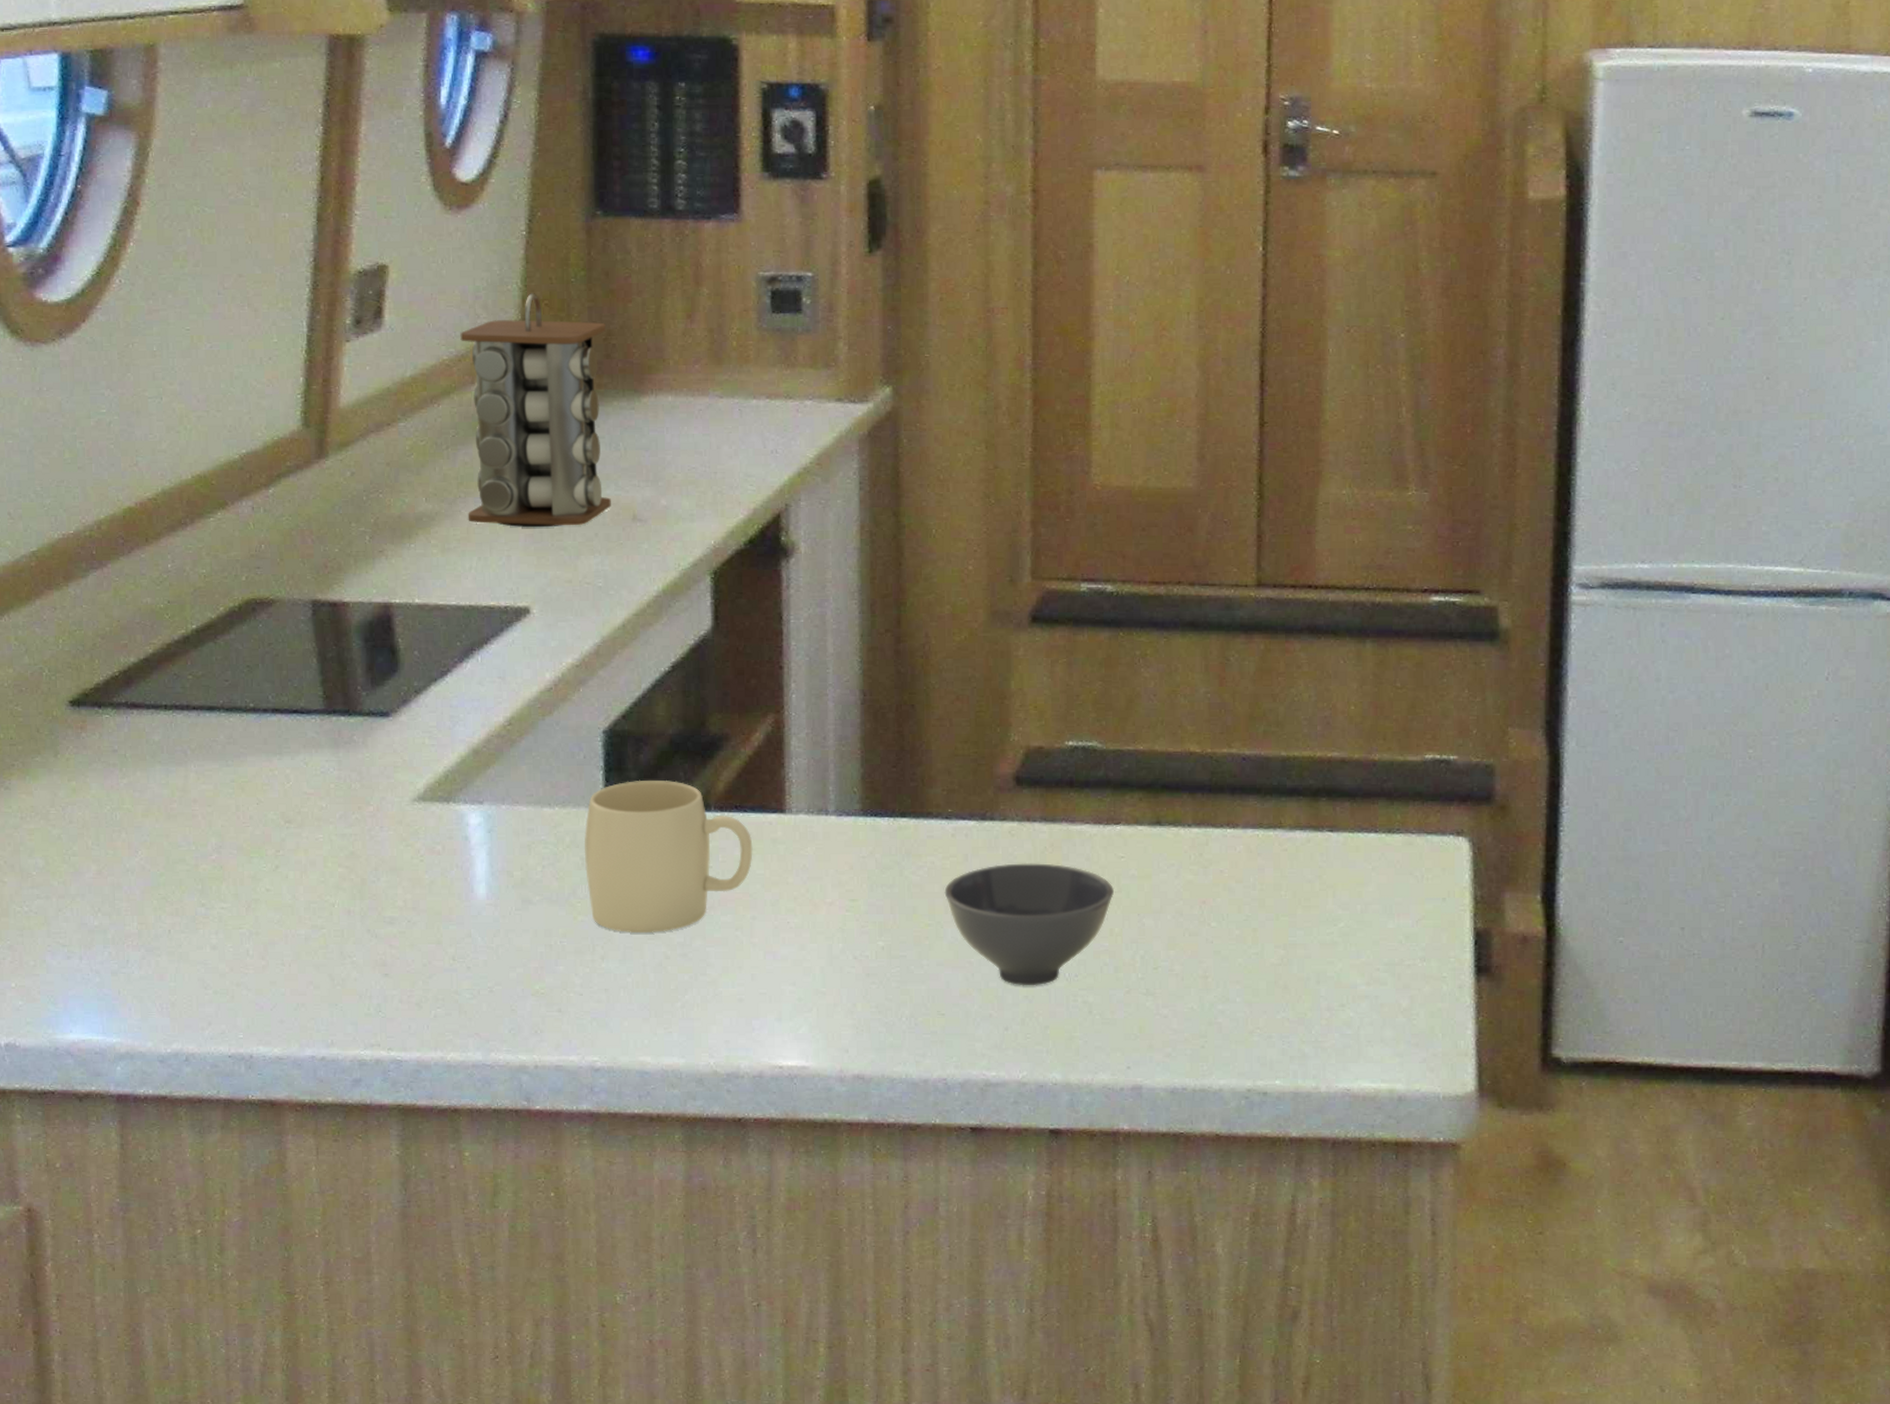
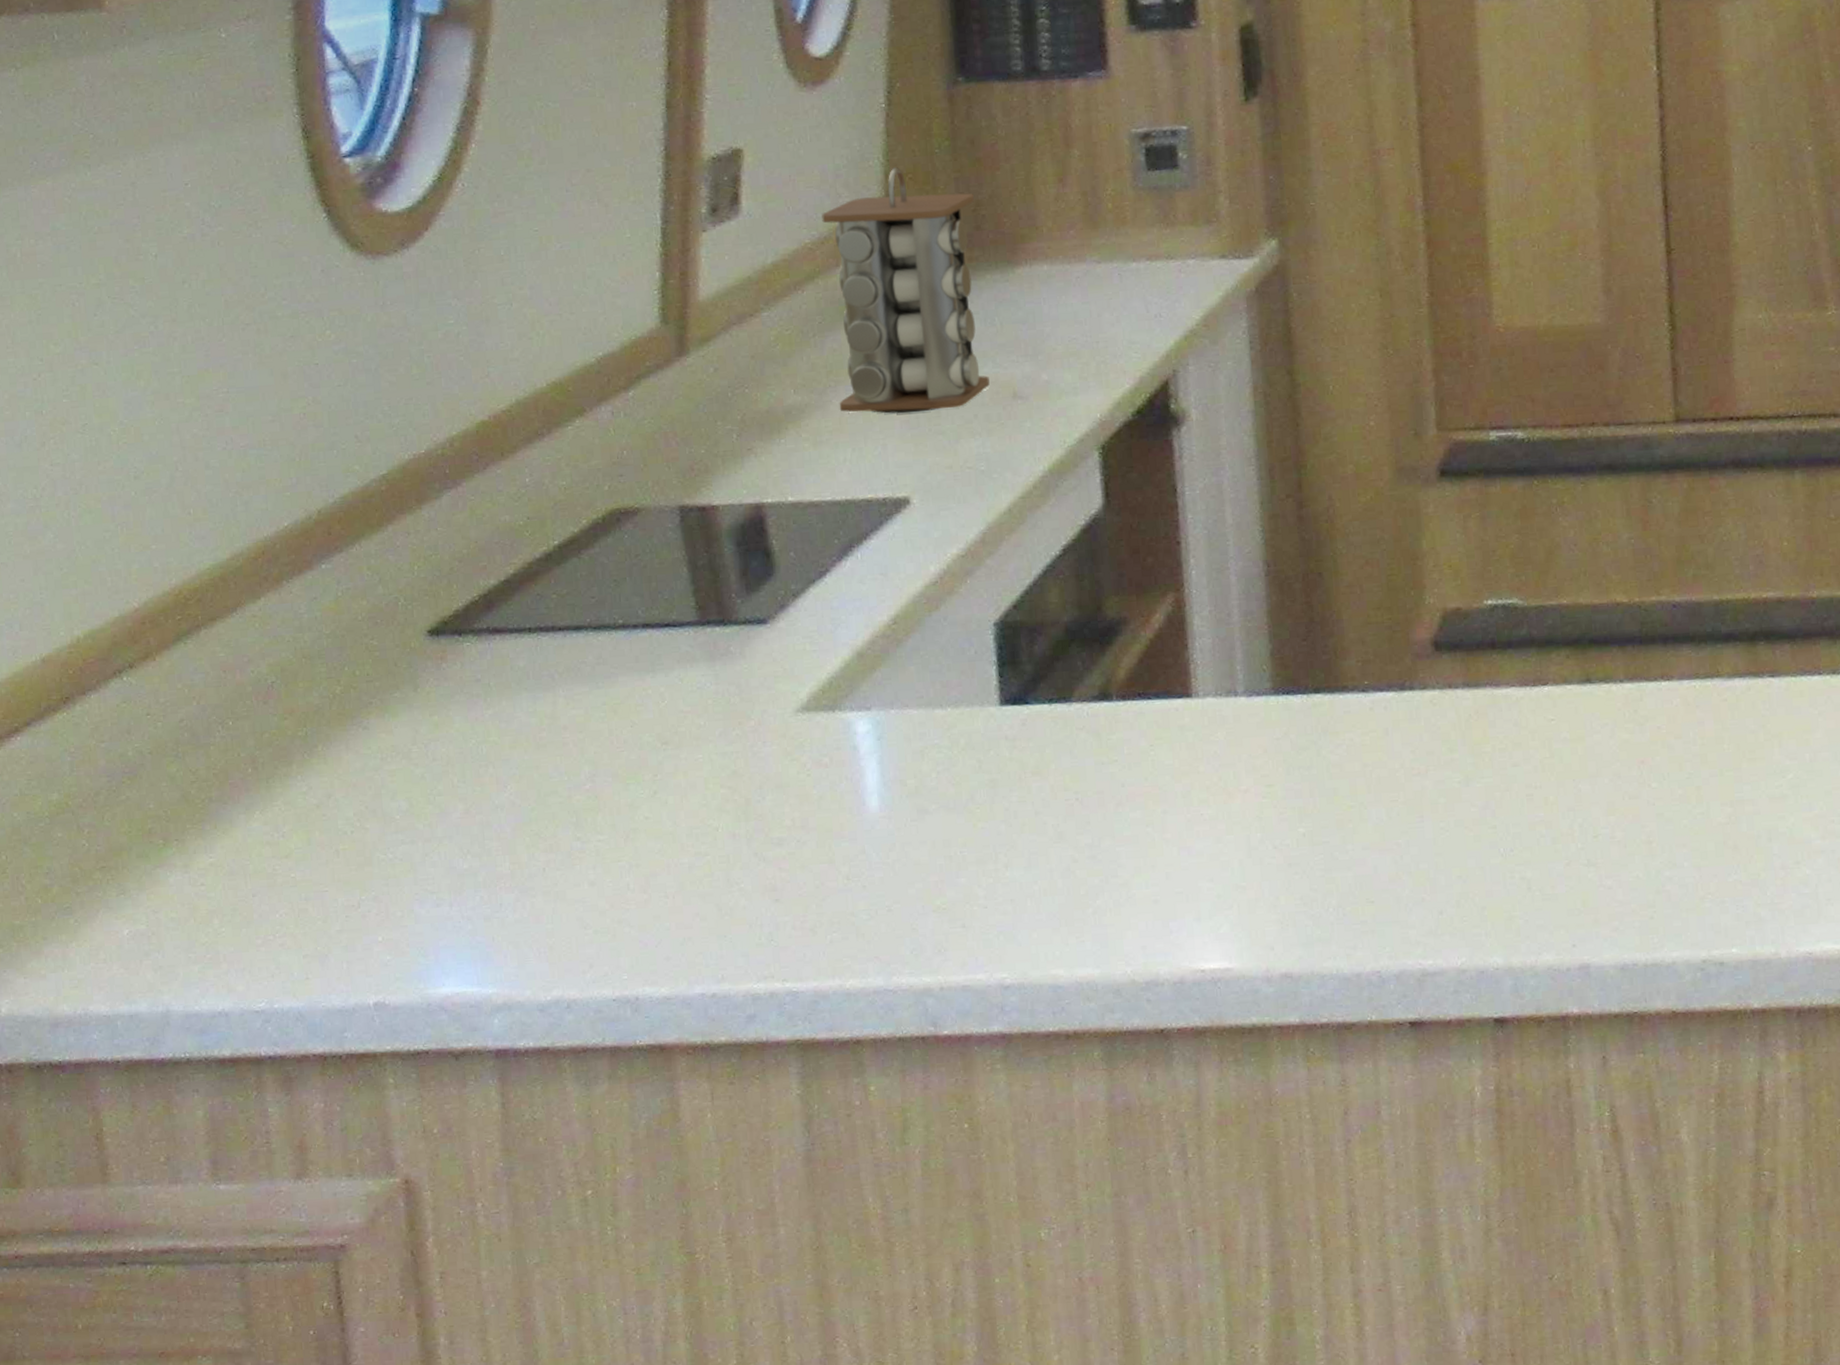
mug: present [584,779,753,934] -> none [980,671,1161,838]
bowl: present [944,863,1114,986] -> none [1365,732,1546,866]

